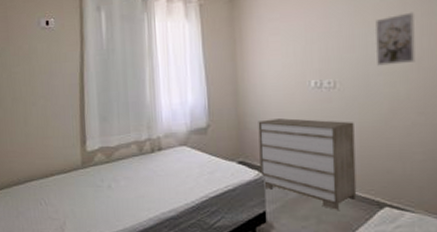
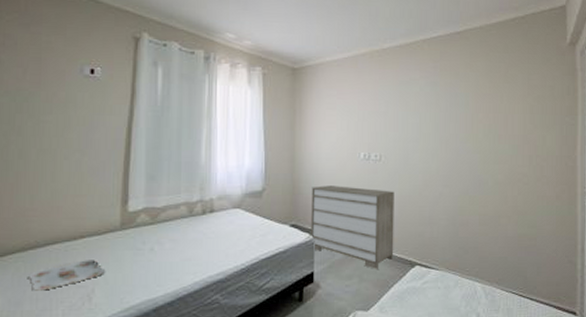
serving tray: none [15,195,72,222] -> present [29,260,105,291]
wall art: present [375,12,416,66] -> none [415,102,444,145]

